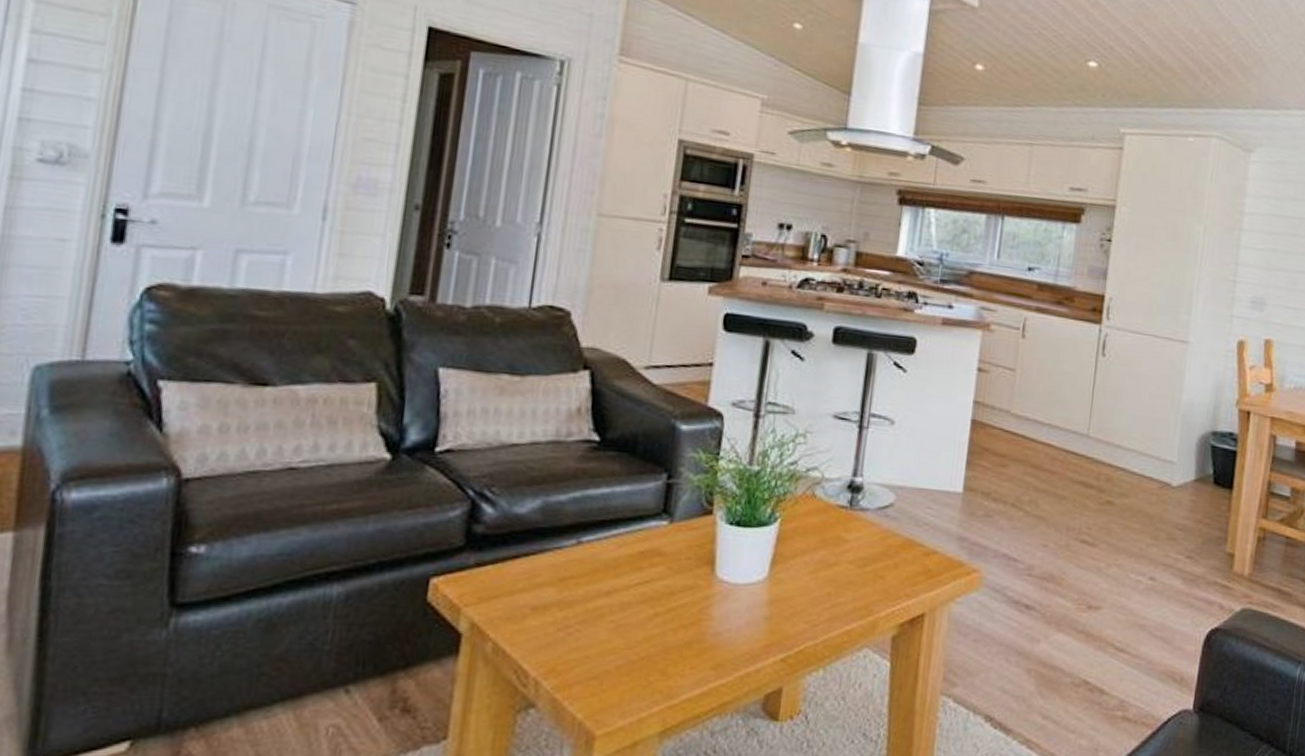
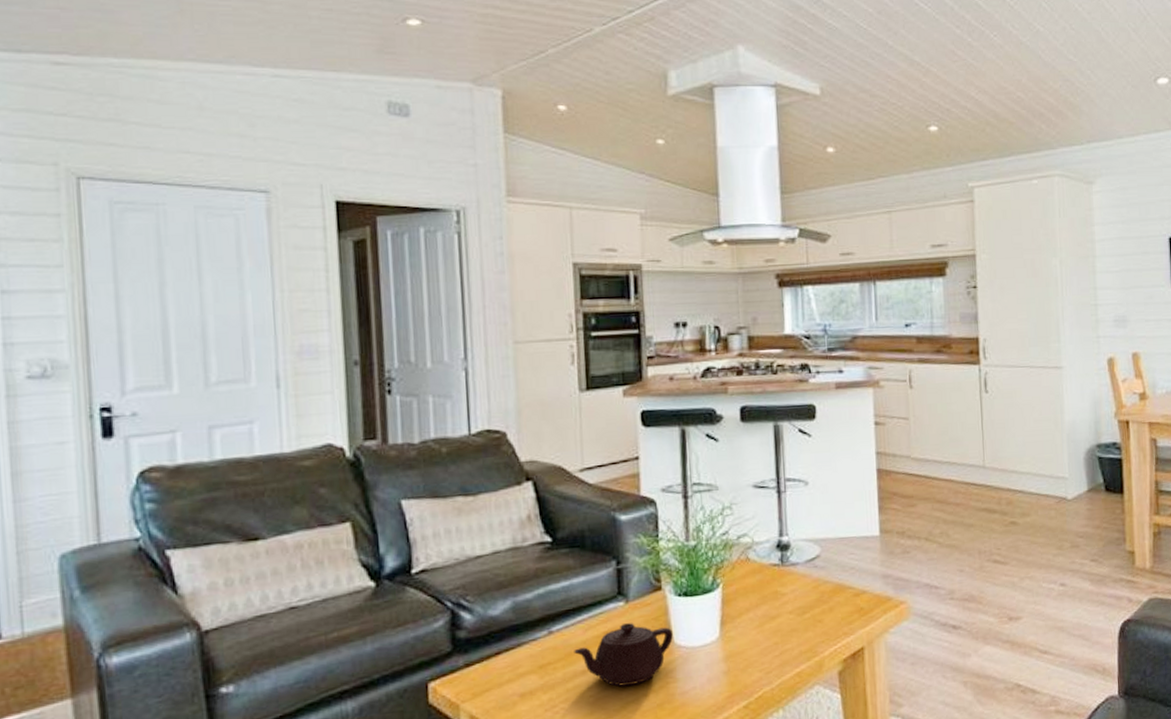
teapot: none [602,546,717,616] -> present [574,623,673,686]

